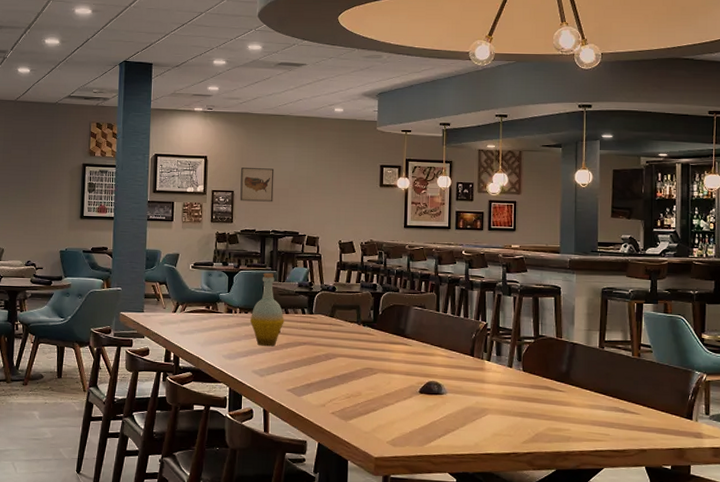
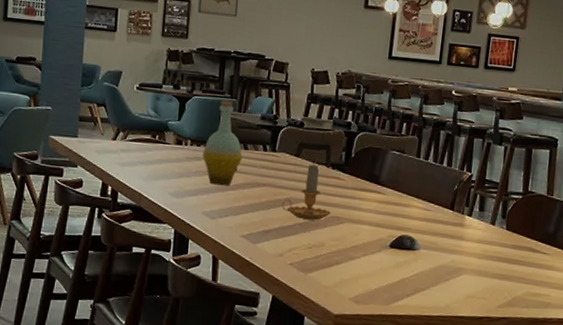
candle: none [321,321,364,373] -> present [282,162,331,221]

